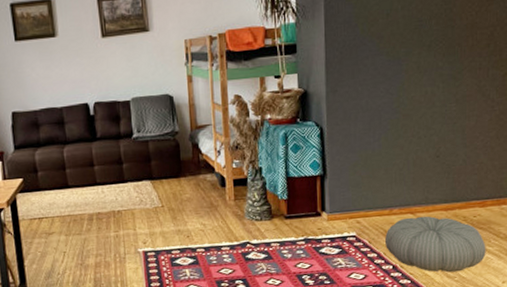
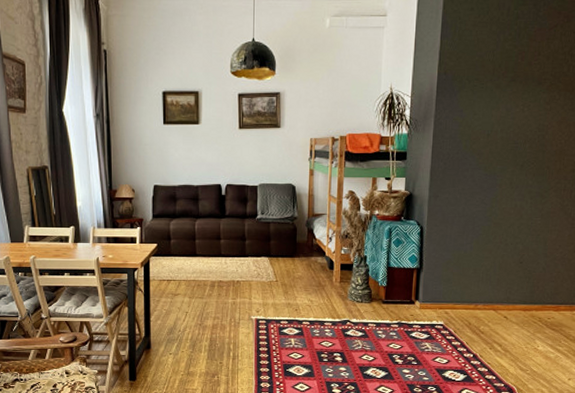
pouf: present [385,216,486,273] -> none [468,313,557,366]

